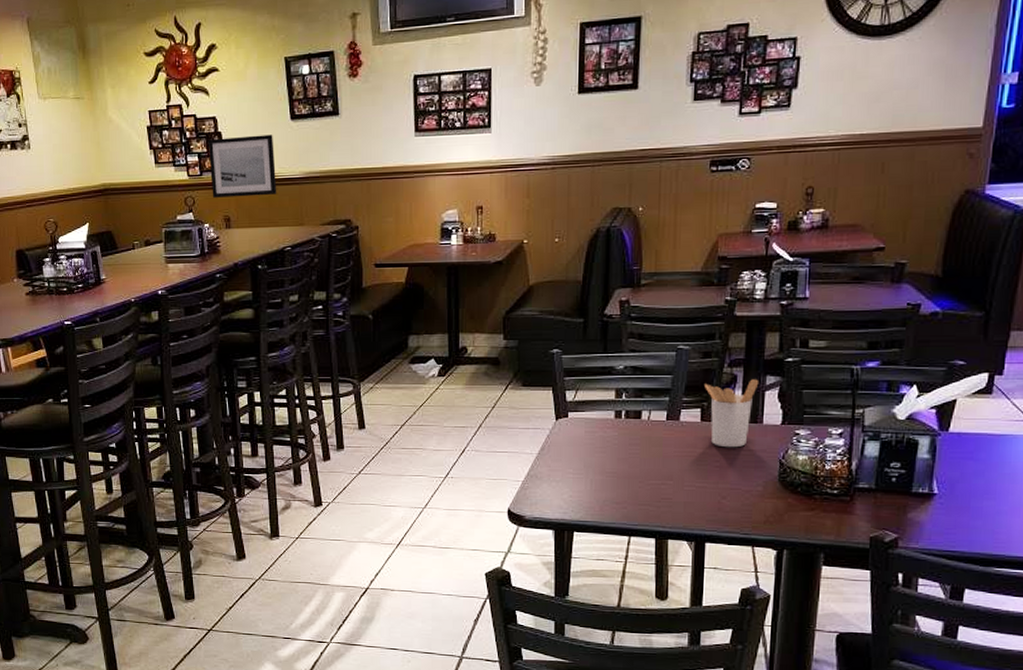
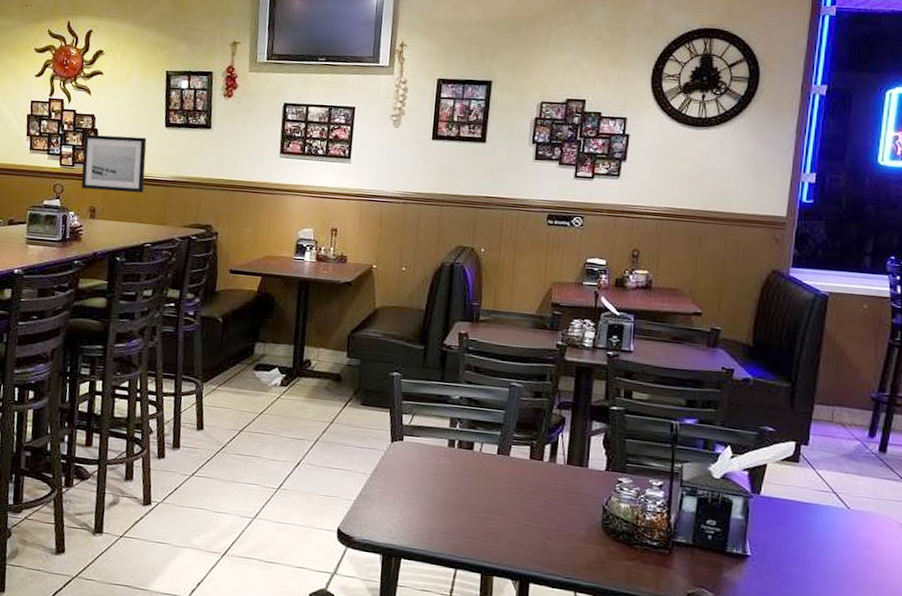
utensil holder: present [705,379,759,448] -> none [535,422,586,489]

